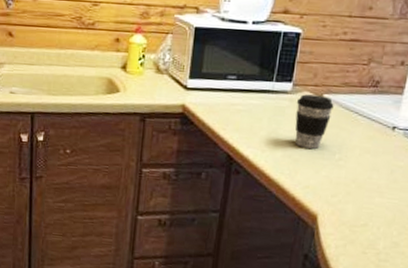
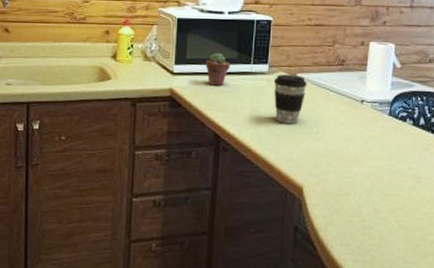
potted succulent: none [222,67,251,104] -> present [205,52,231,86]

